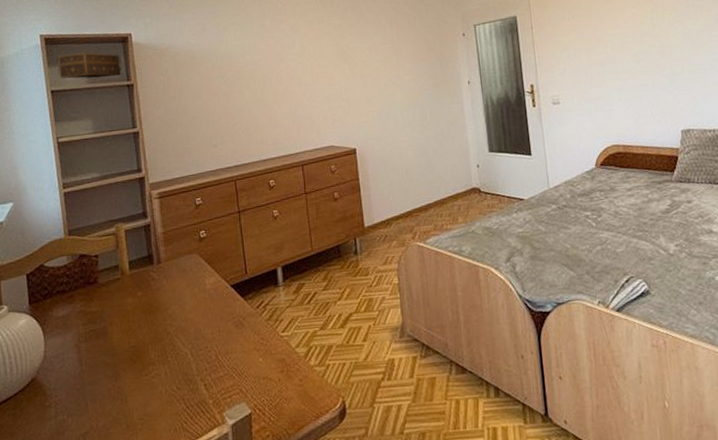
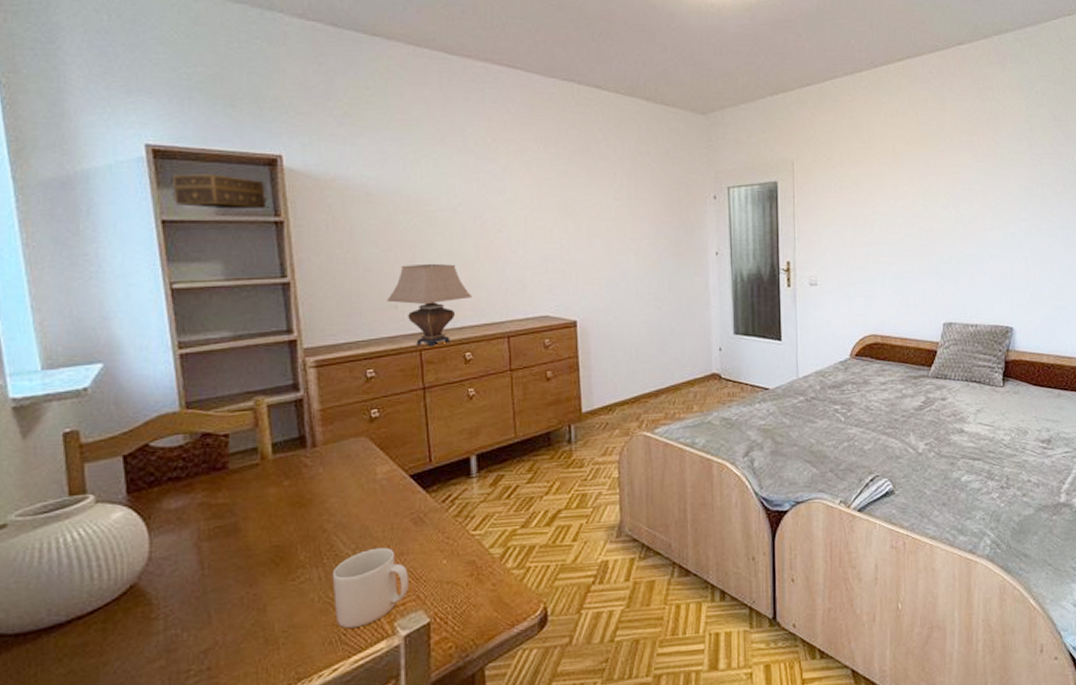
mug: none [175,347,234,418] -> present [332,547,410,629]
table lamp: none [208,108,273,177] -> present [386,263,473,347]

